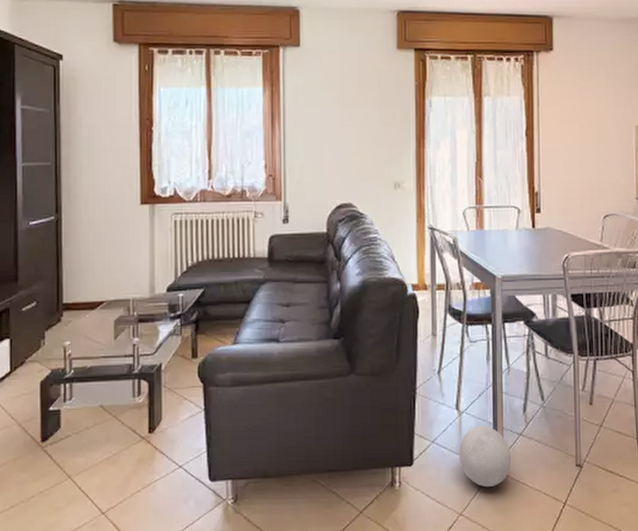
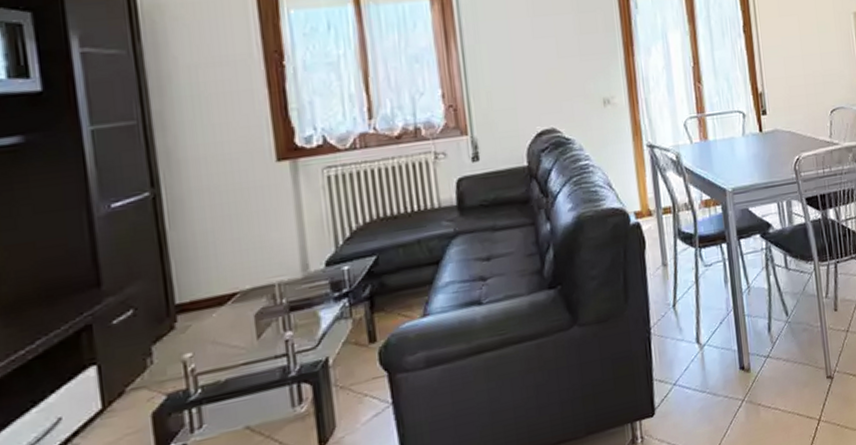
ball: present [458,425,511,488] -> none [703,354,761,422]

